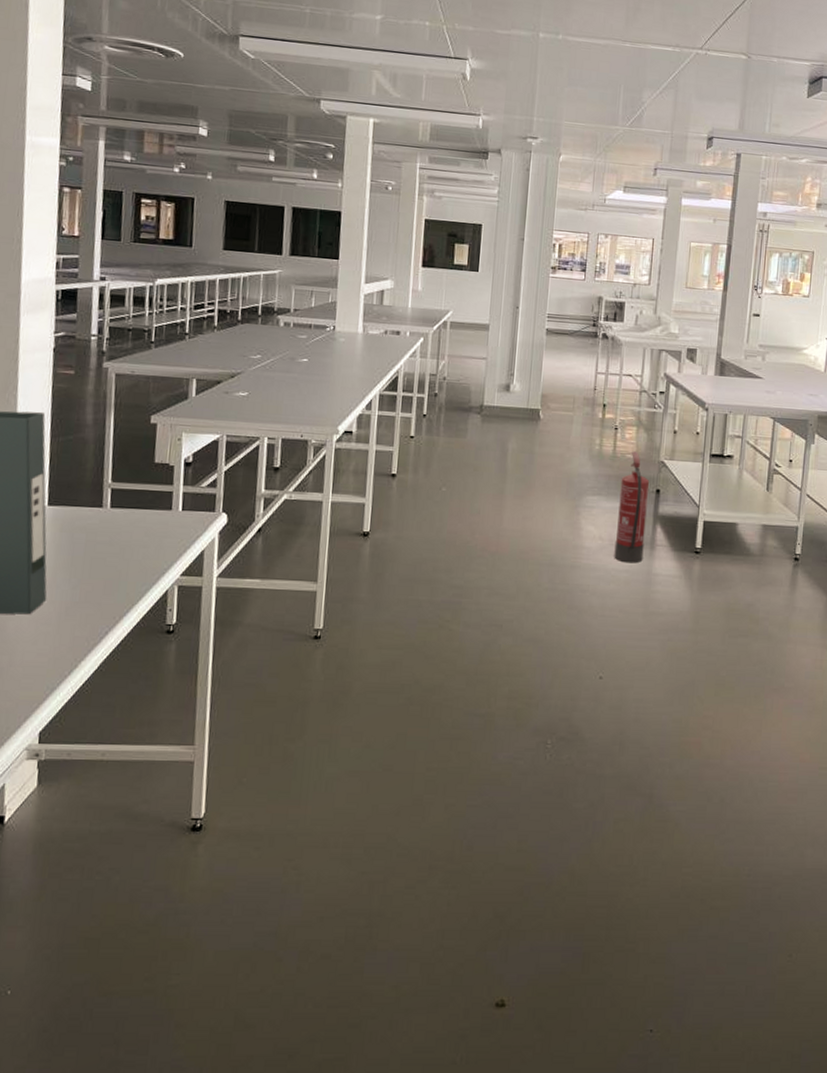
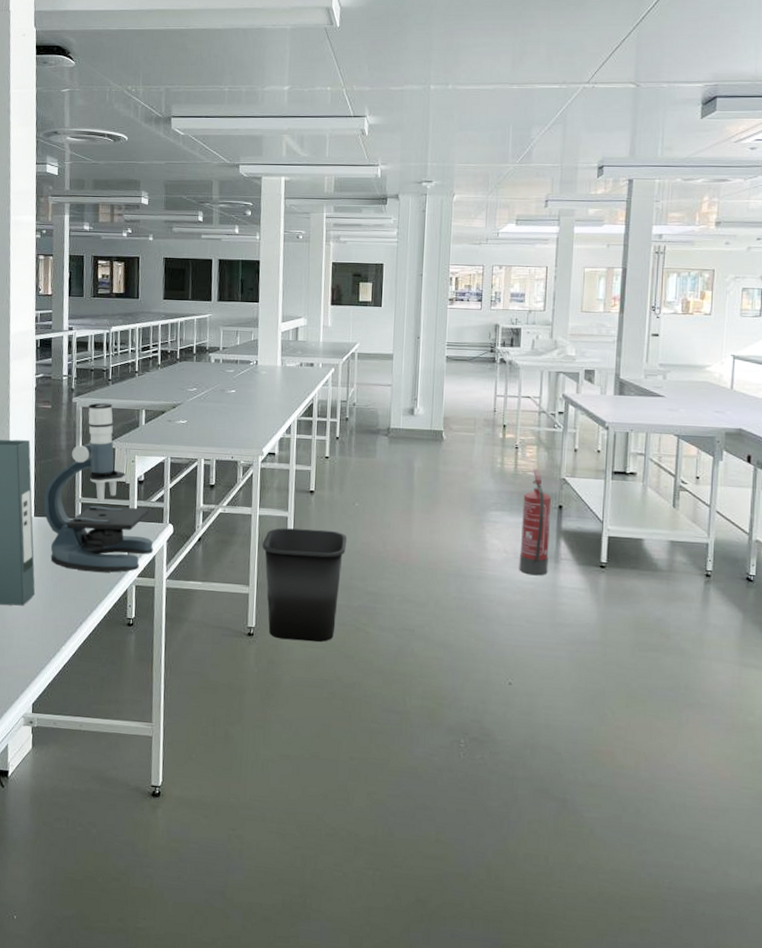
microscope: none [60,369,203,572] -> present [43,402,154,573]
waste bin: none [334,516,432,643] -> present [262,527,347,642]

